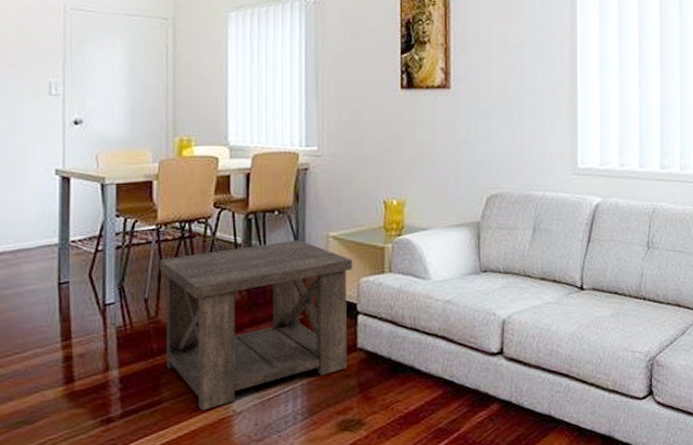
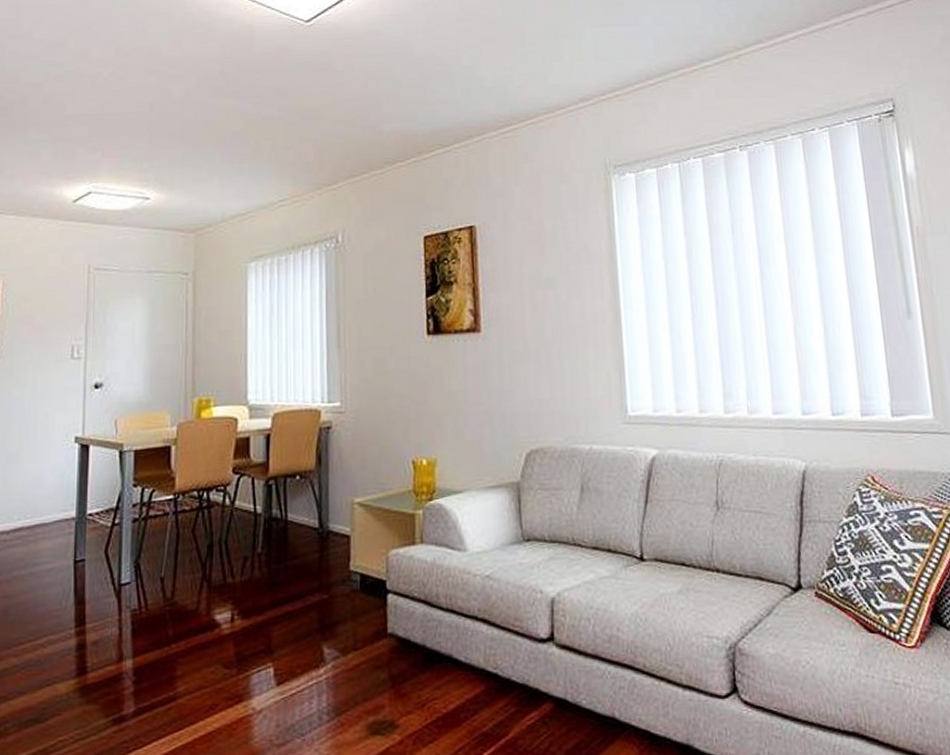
side table: present [158,239,353,411] -> none [175,507,381,709]

